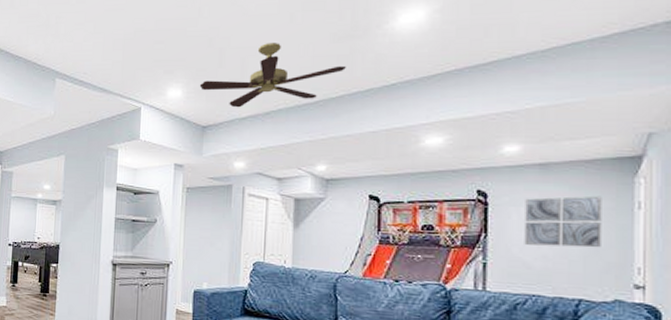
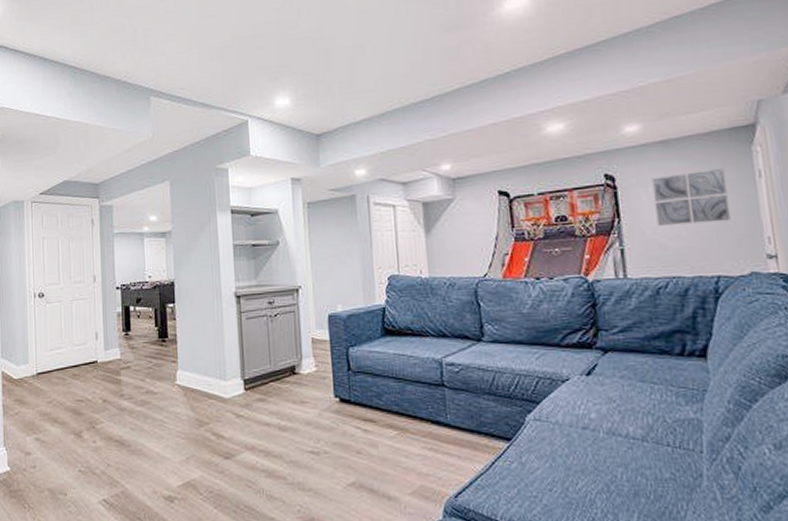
ceiling fan: present [199,43,346,108] -> none [308,39,458,112]

